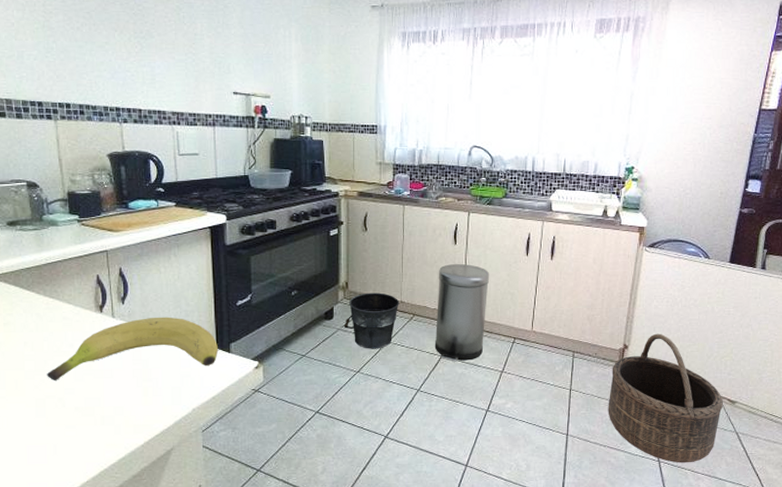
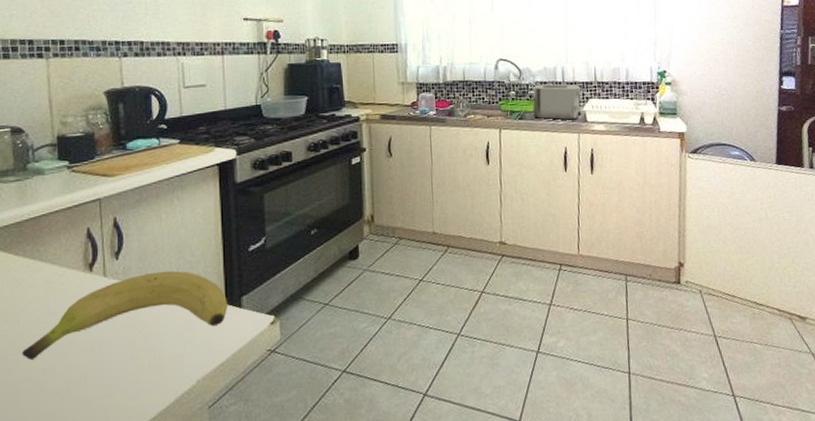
bucket: present [343,292,399,349] -> none [370,224,432,291]
pedal bin: present [434,264,490,362] -> none [471,185,528,298]
toaster: none [502,172,550,209] -> present [533,84,583,121]
basket: present [608,333,723,463] -> none [669,246,794,396]

